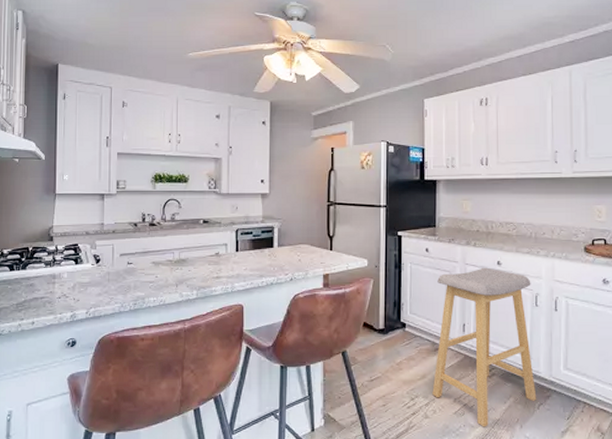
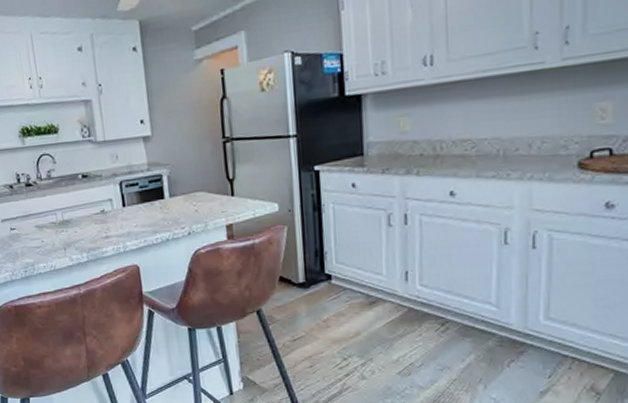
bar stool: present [432,267,537,427] -> none [369,200,506,388]

